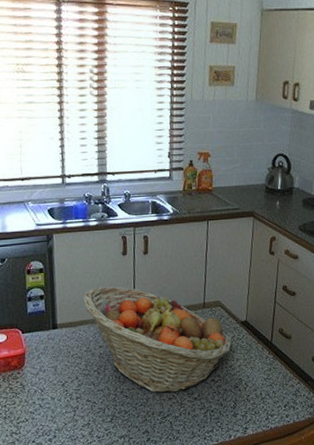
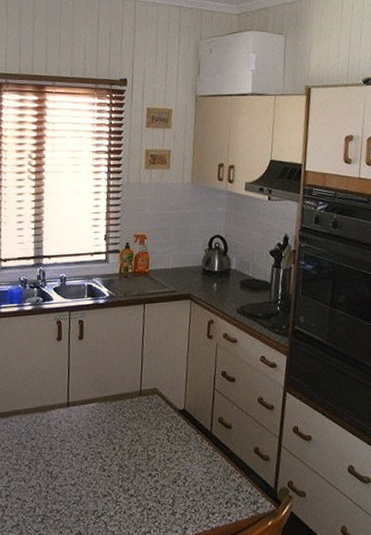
fruit basket: present [83,286,232,393] -> none [15,374,170,490]

